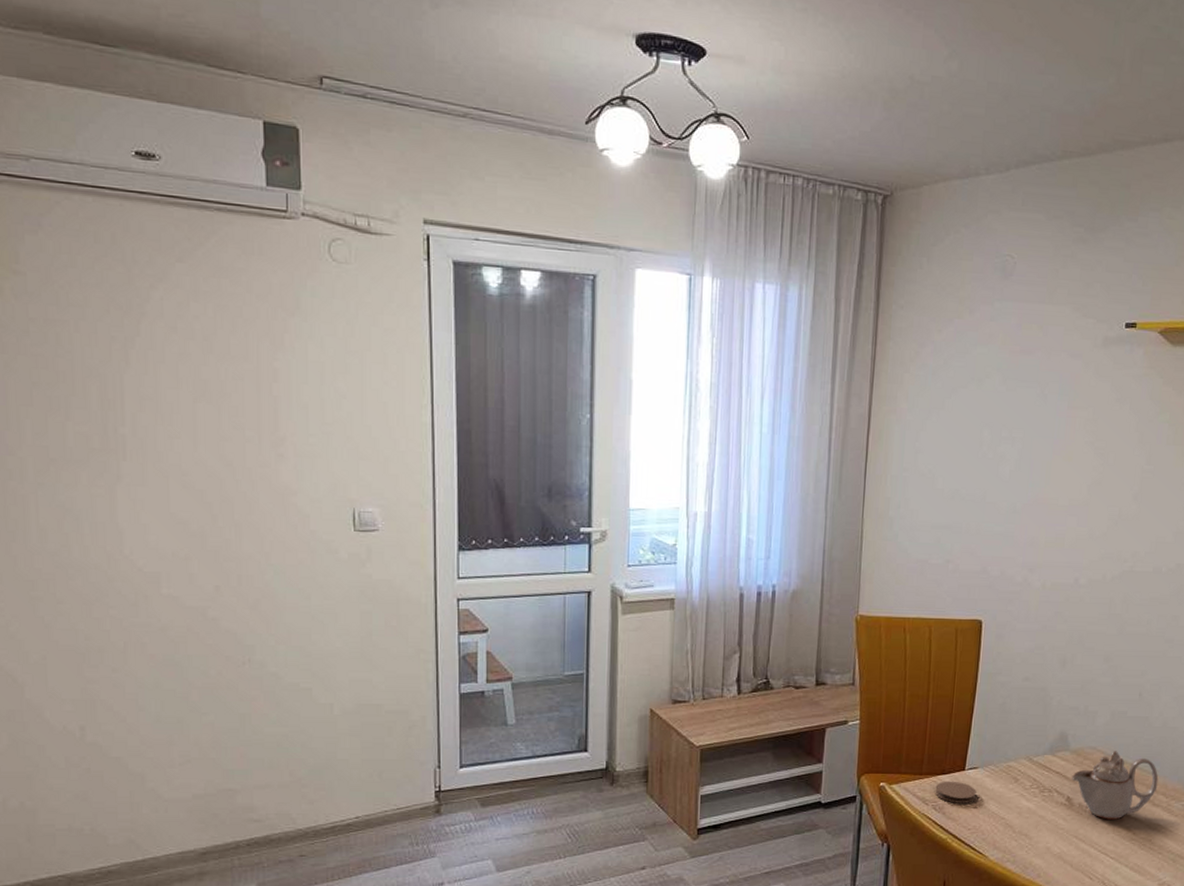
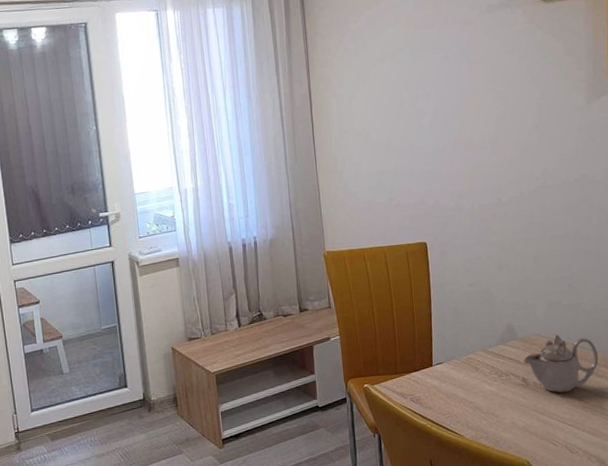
coaster: present [935,781,977,803] -> none [410,376,446,395]

